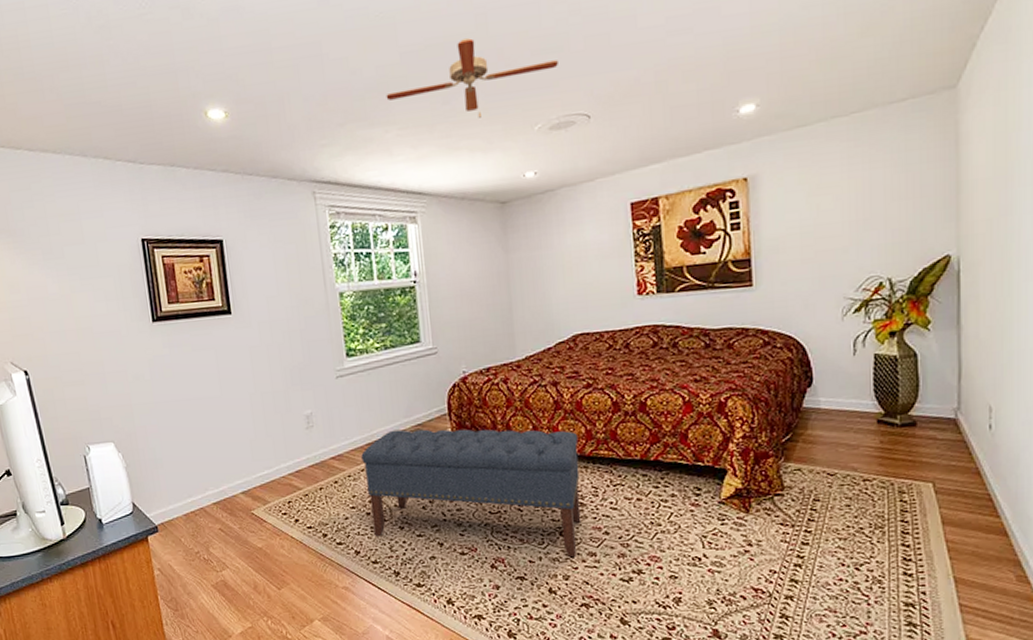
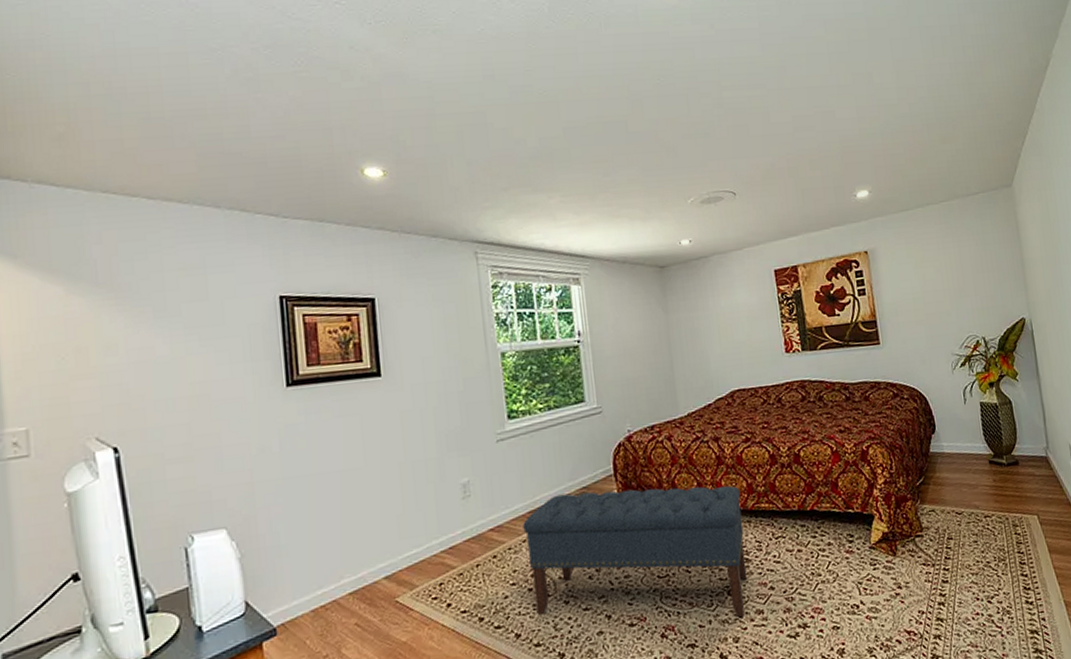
ceiling fan: present [386,38,558,118] -> none [549,120,706,190]

